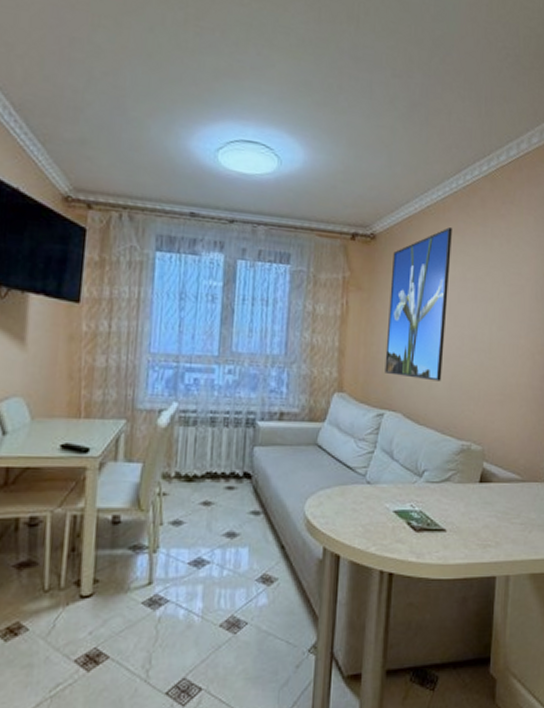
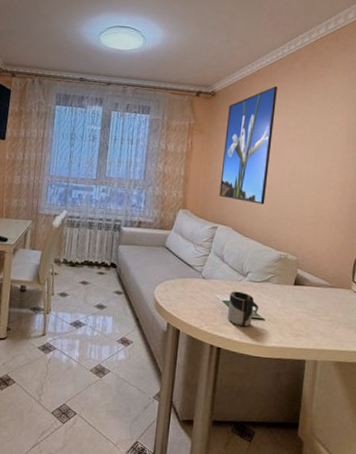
cup: none [399,497,439,542] -> present [227,291,259,327]

